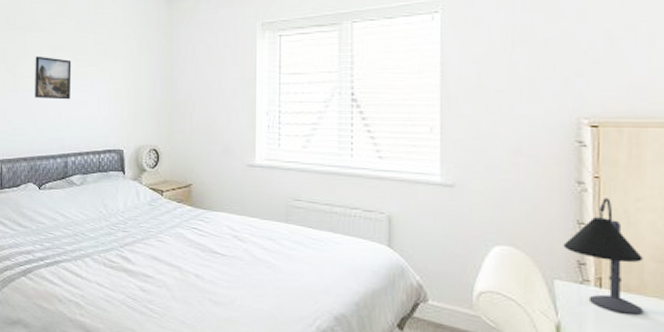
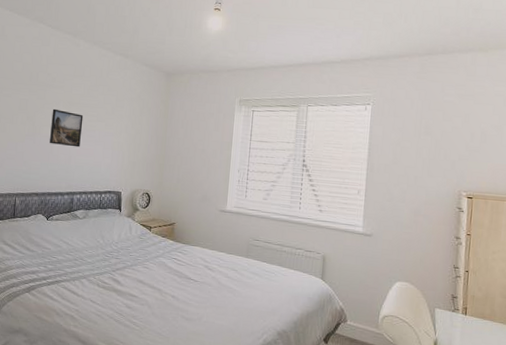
desk lamp: present [563,198,643,316] -> none [443,250,495,336]

